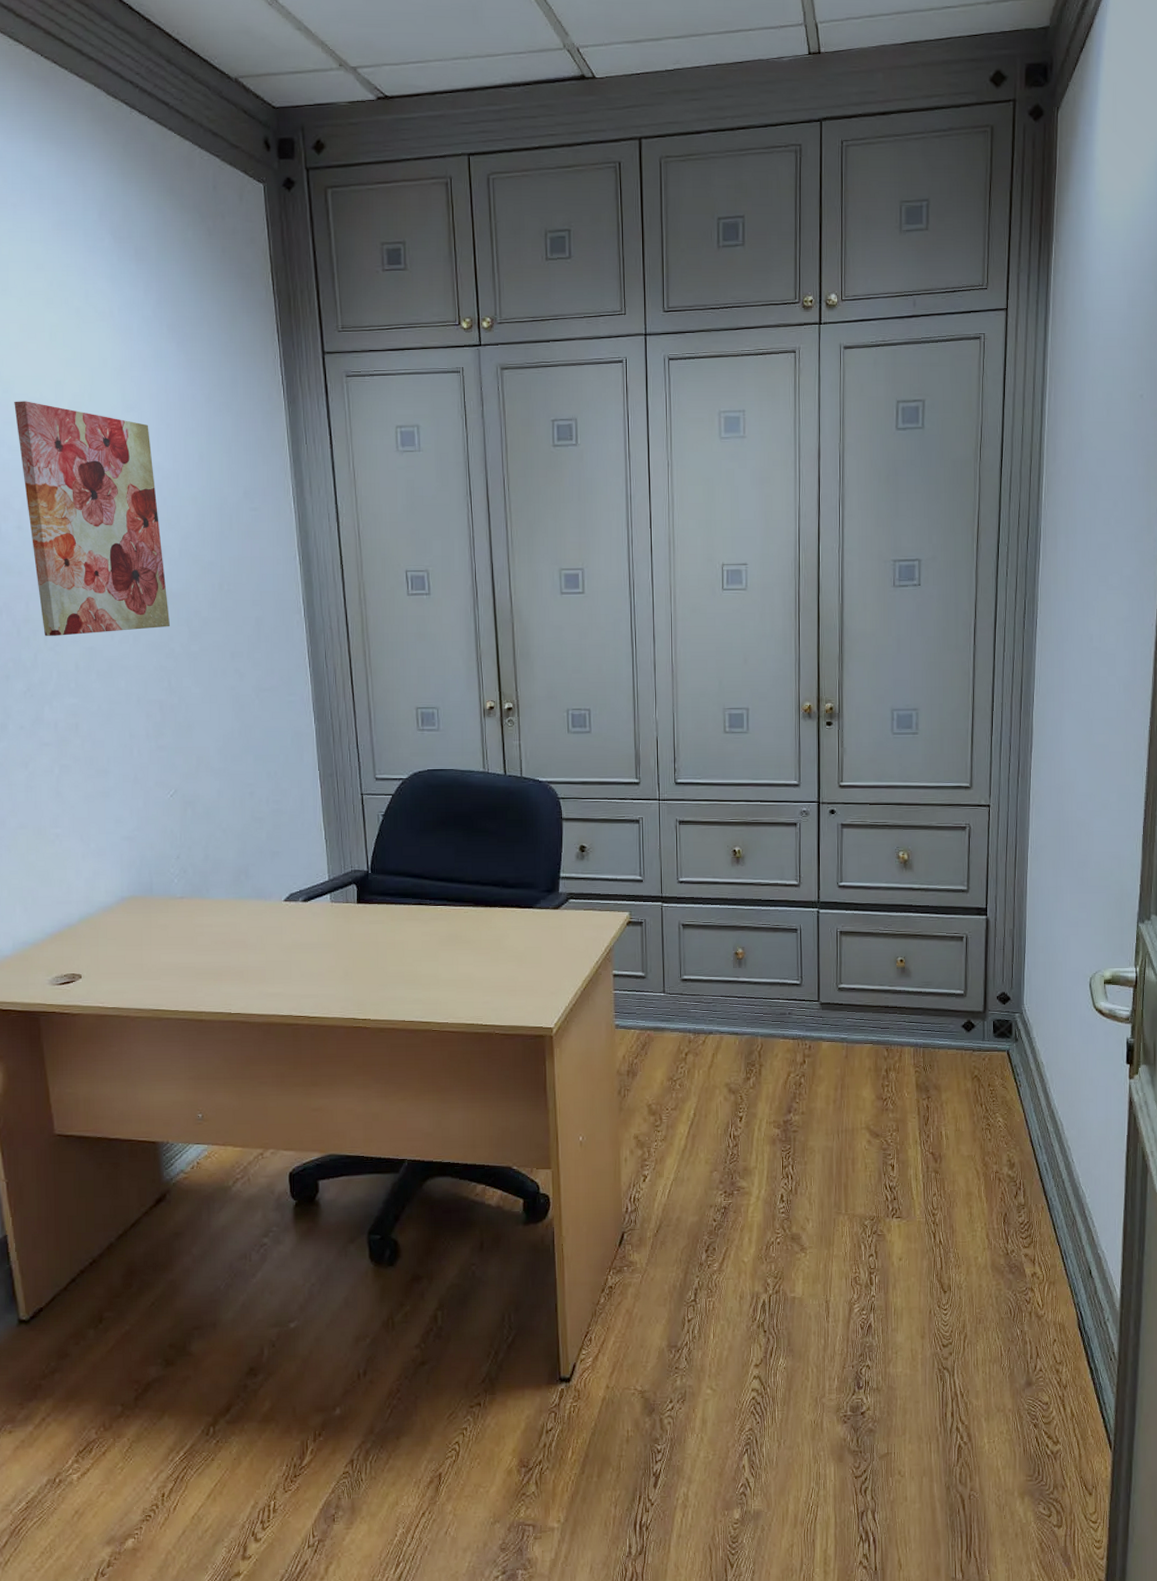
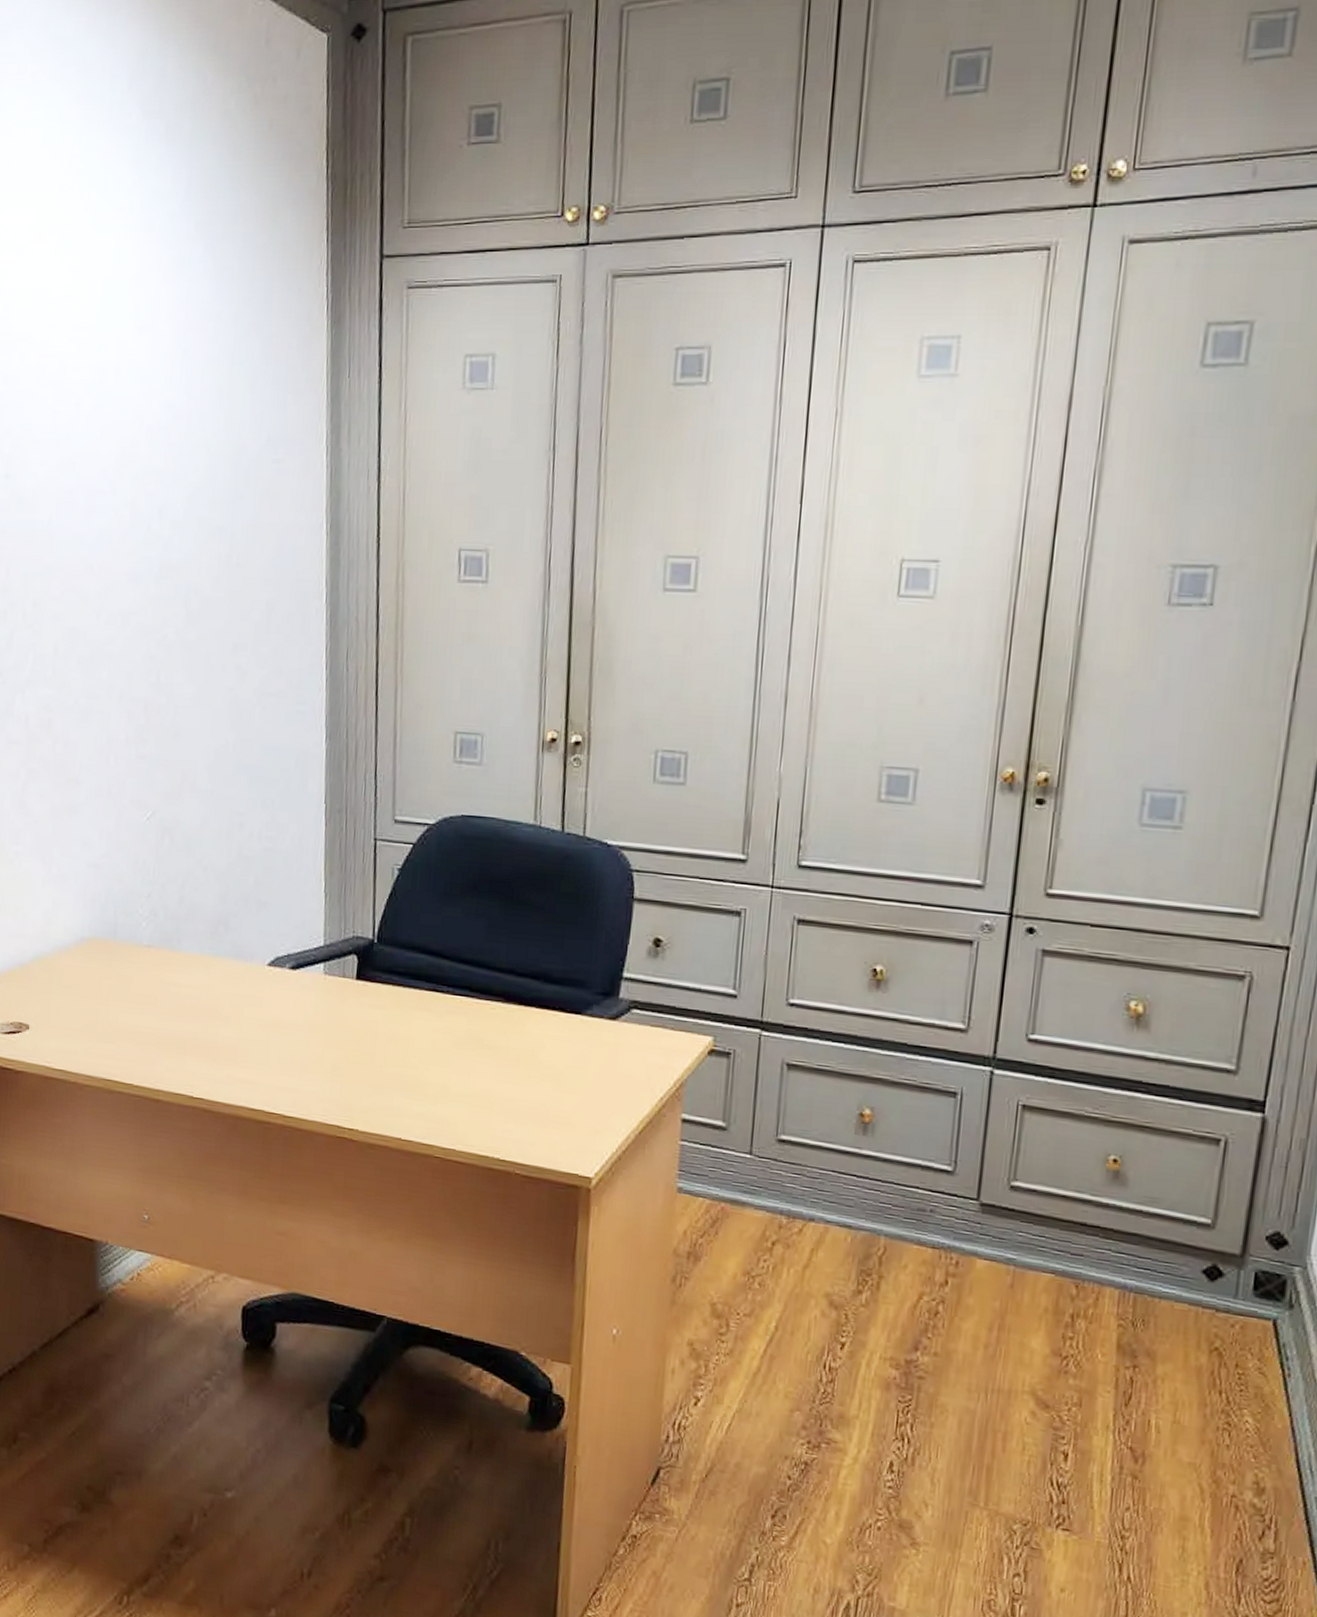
wall art: present [14,401,171,636] -> none [13,320,166,611]

